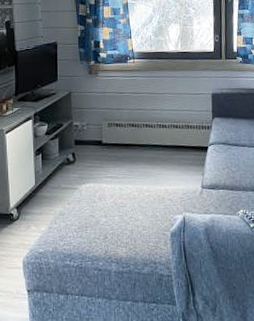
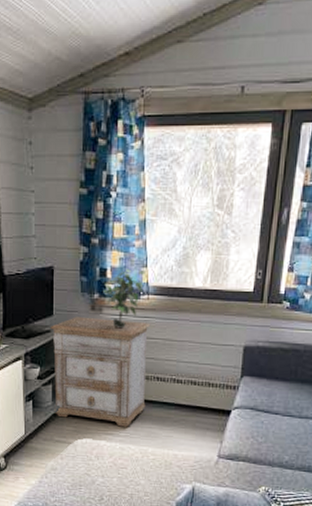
nightstand: none [56,80,138,170] -> present [51,316,151,427]
potted plant: none [98,40,130,87] -> present [103,269,146,328]

